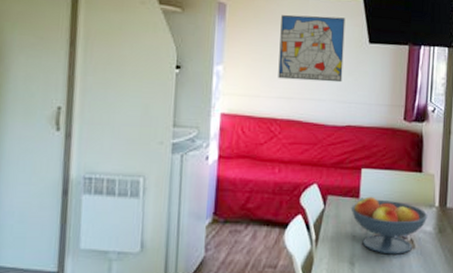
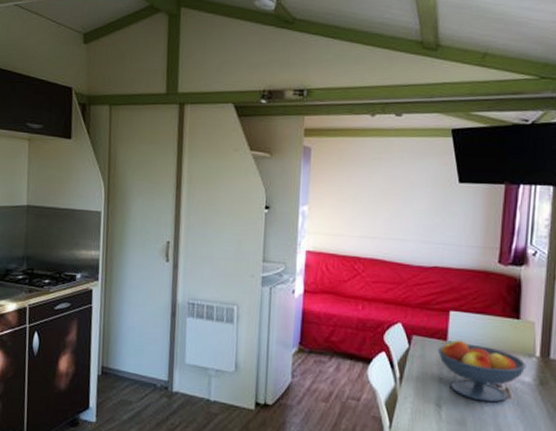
wall art: present [278,14,346,83] -> none [361,156,433,223]

